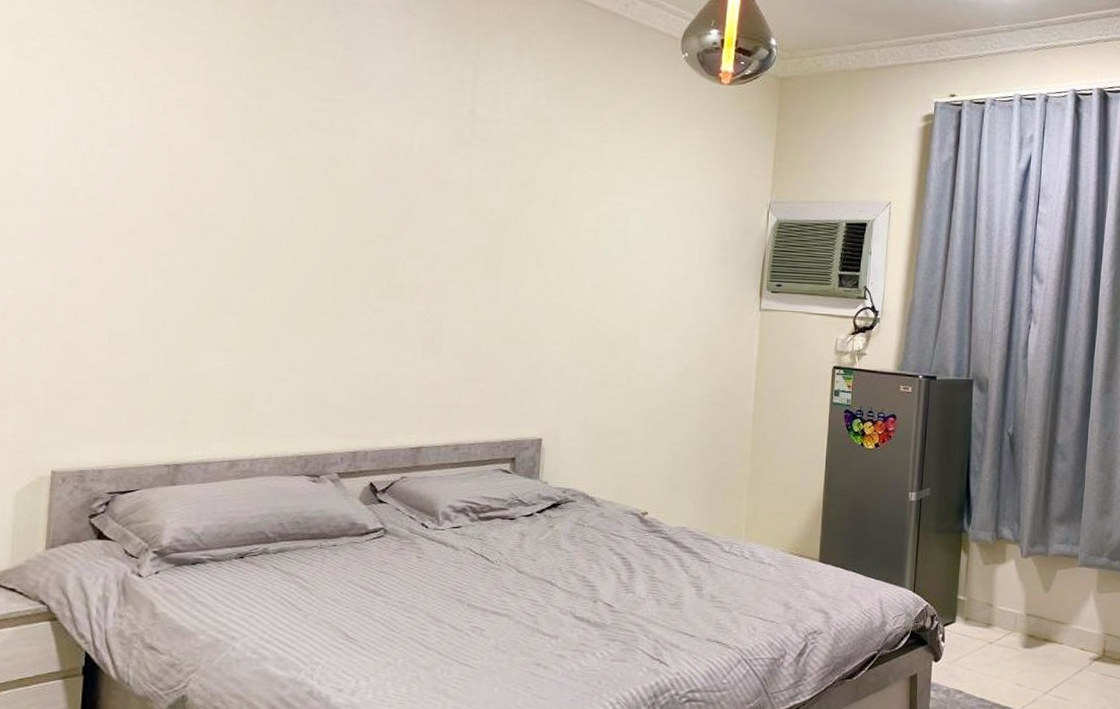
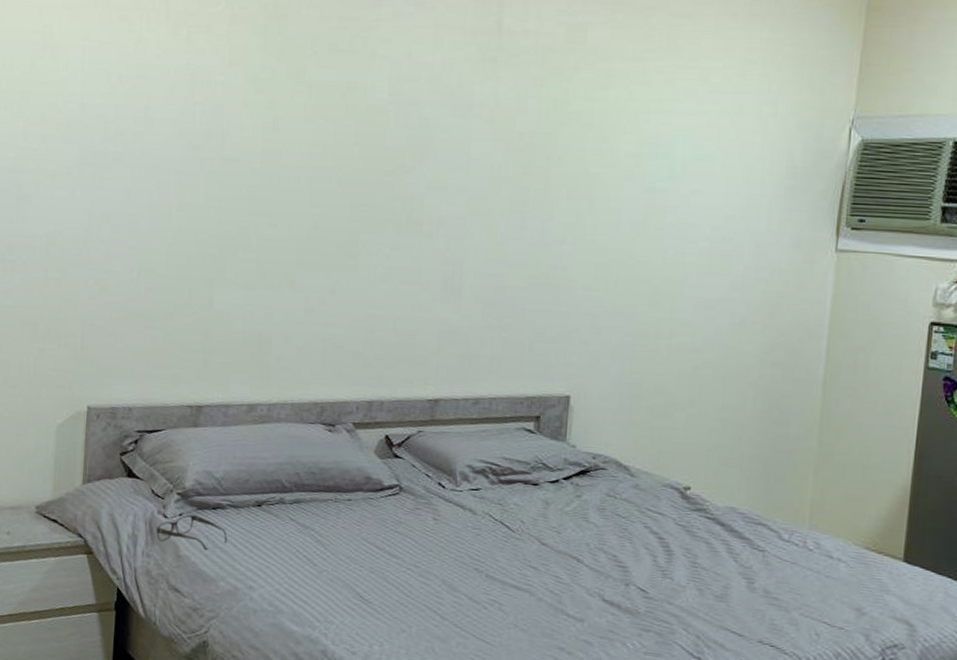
eyeglasses: none [129,572,208,605] -> present [156,514,227,550]

